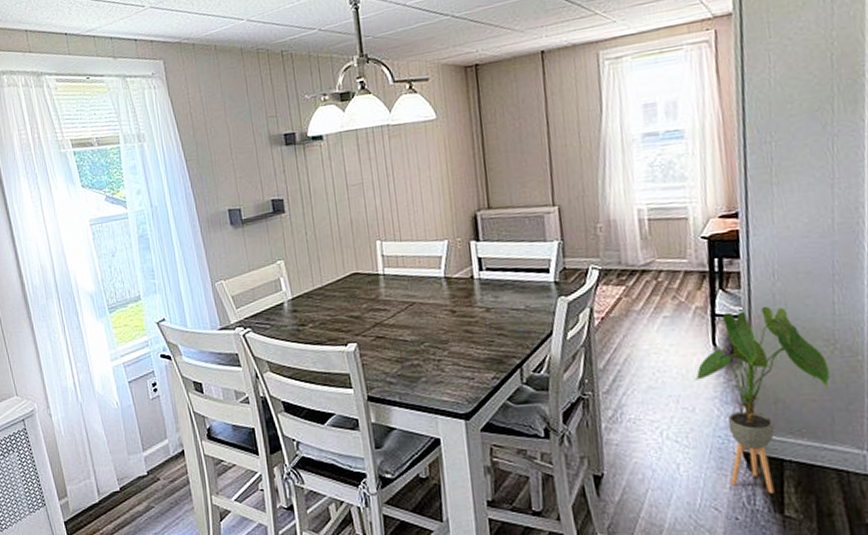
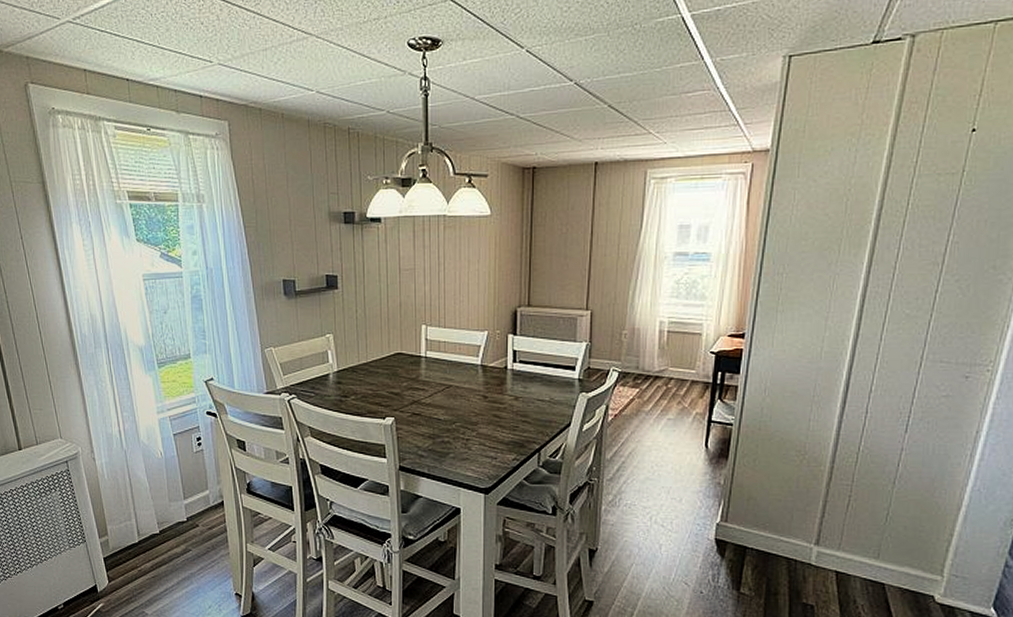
house plant: present [694,306,831,493] -> none [685,417,796,574]

